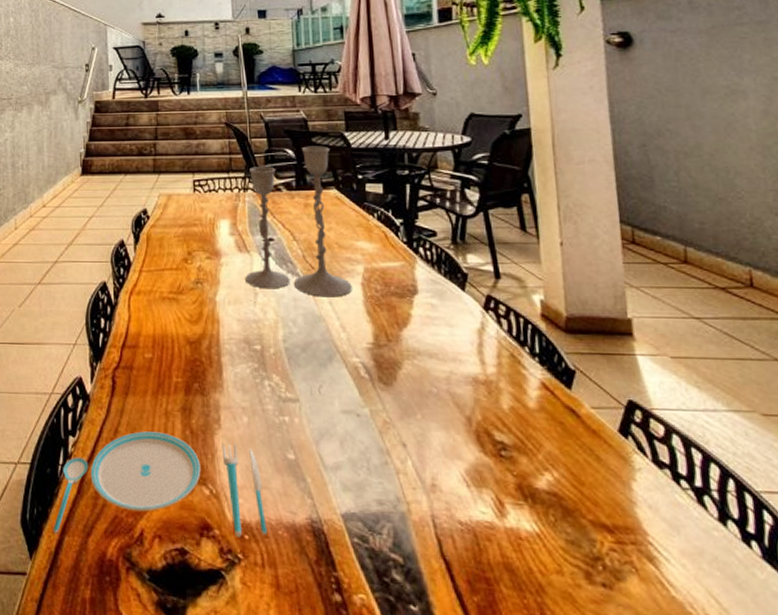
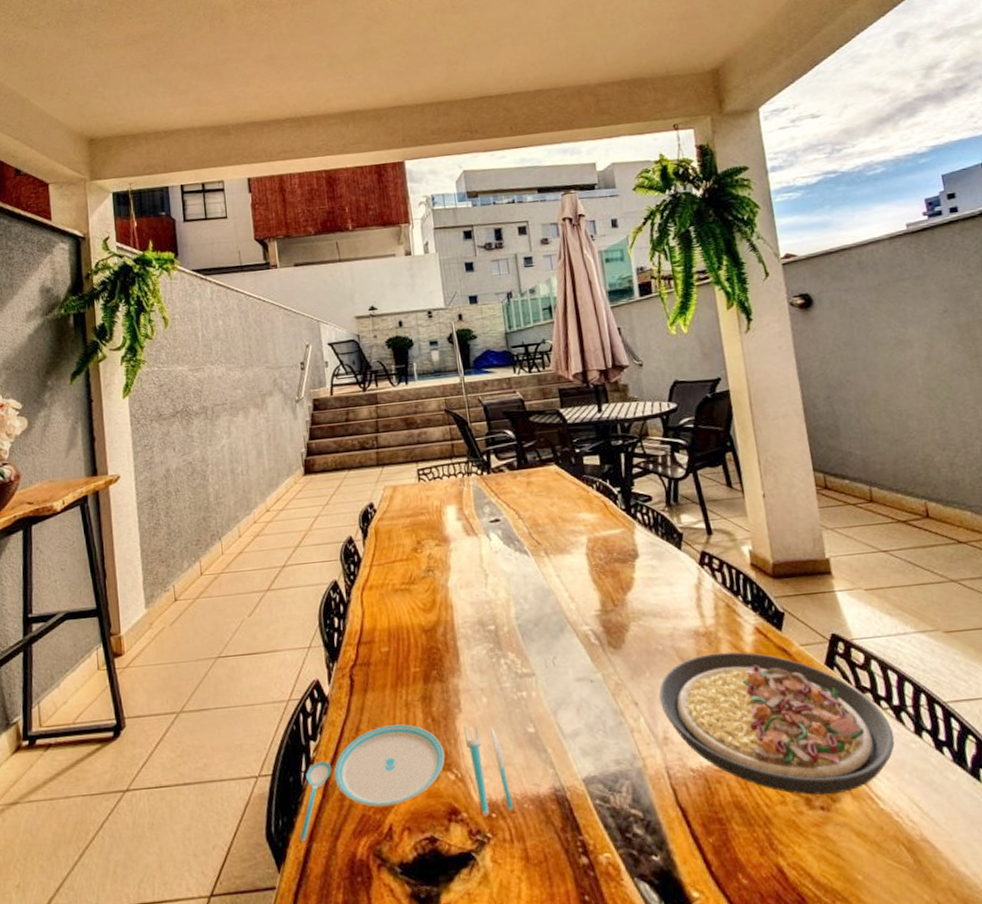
candlestick: present [245,146,352,297] -> none [472,424,578,571]
plate: none [430,403,694,572] -> present [659,652,895,795]

